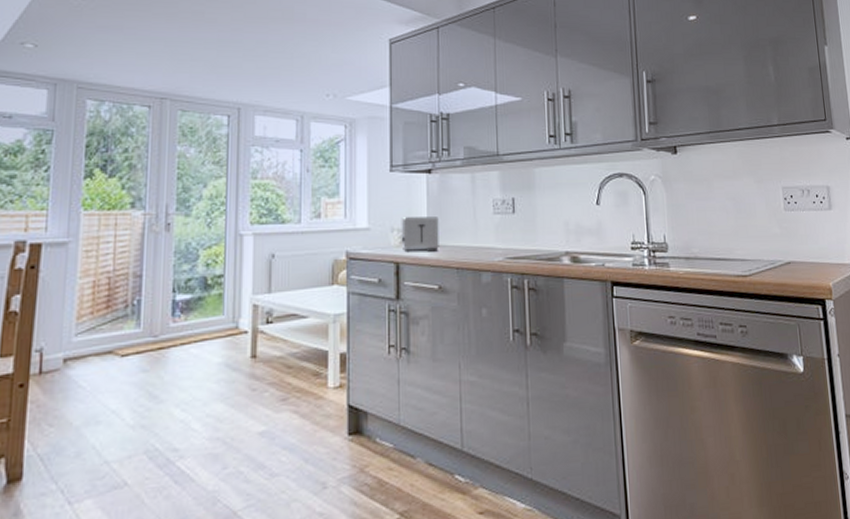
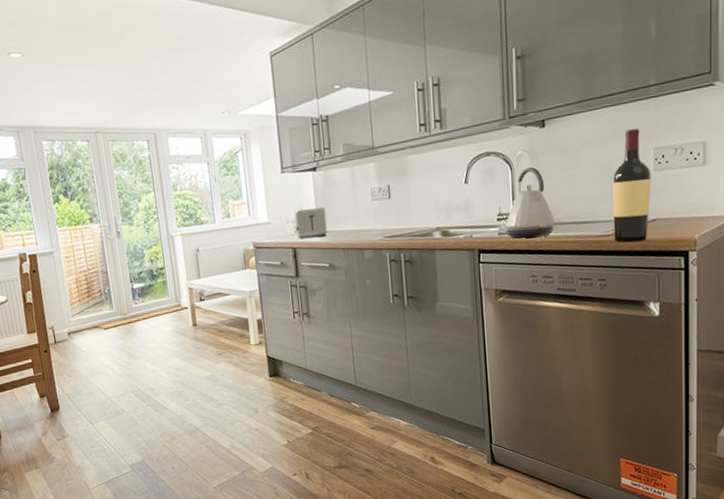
kettle: none [640,194,692,273] -> present [506,167,555,239]
wine bottle: none [745,165,785,286] -> present [612,128,651,244]

